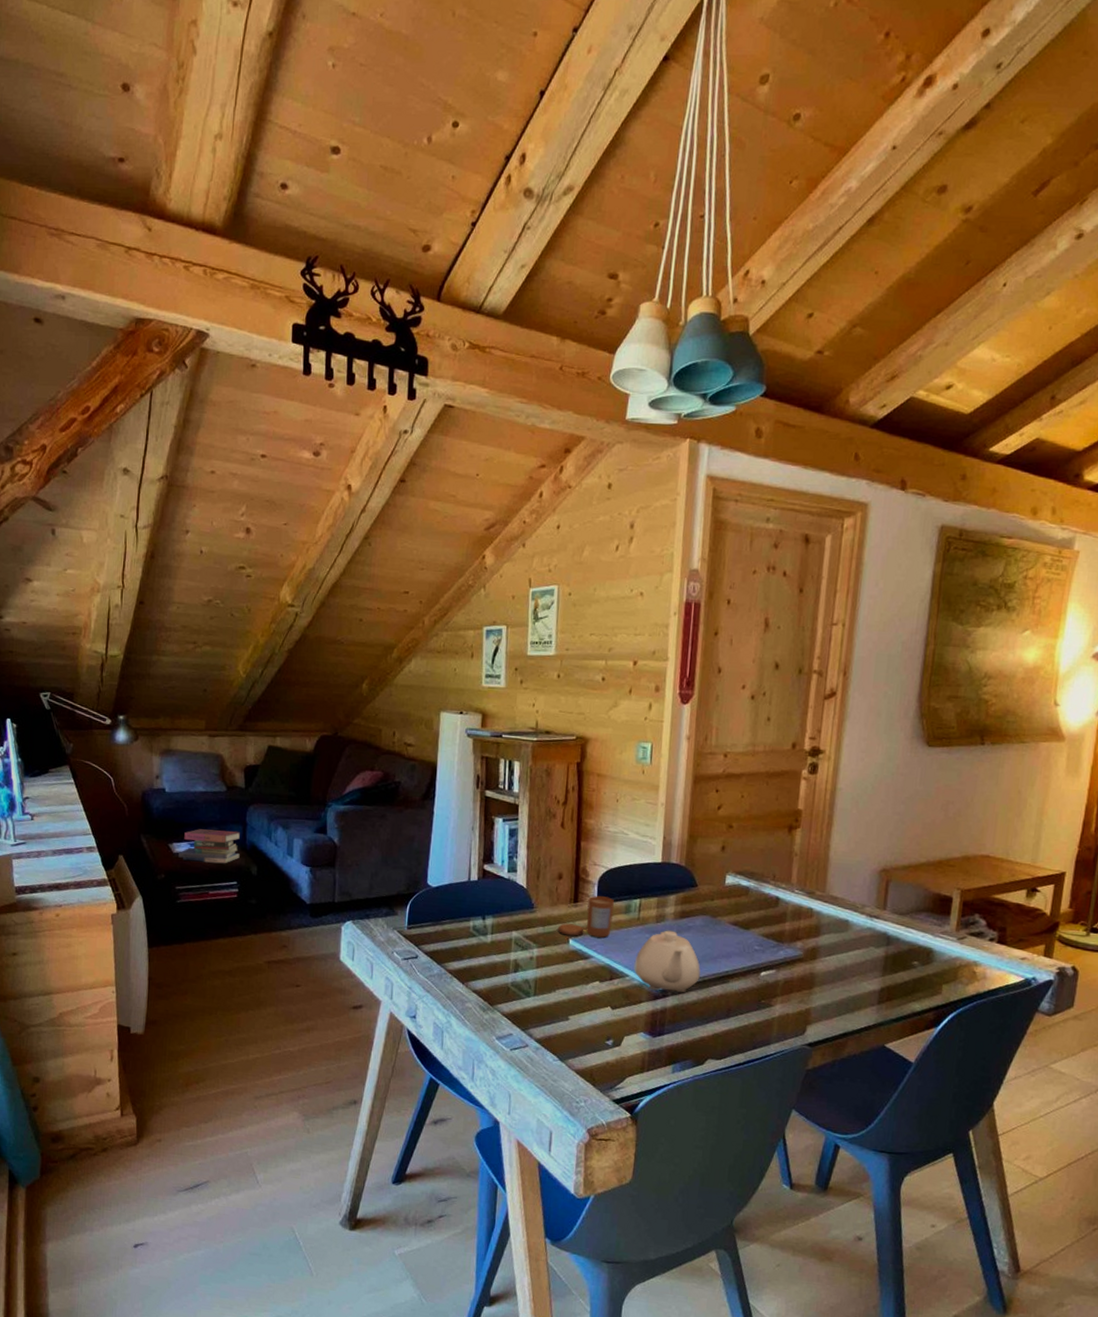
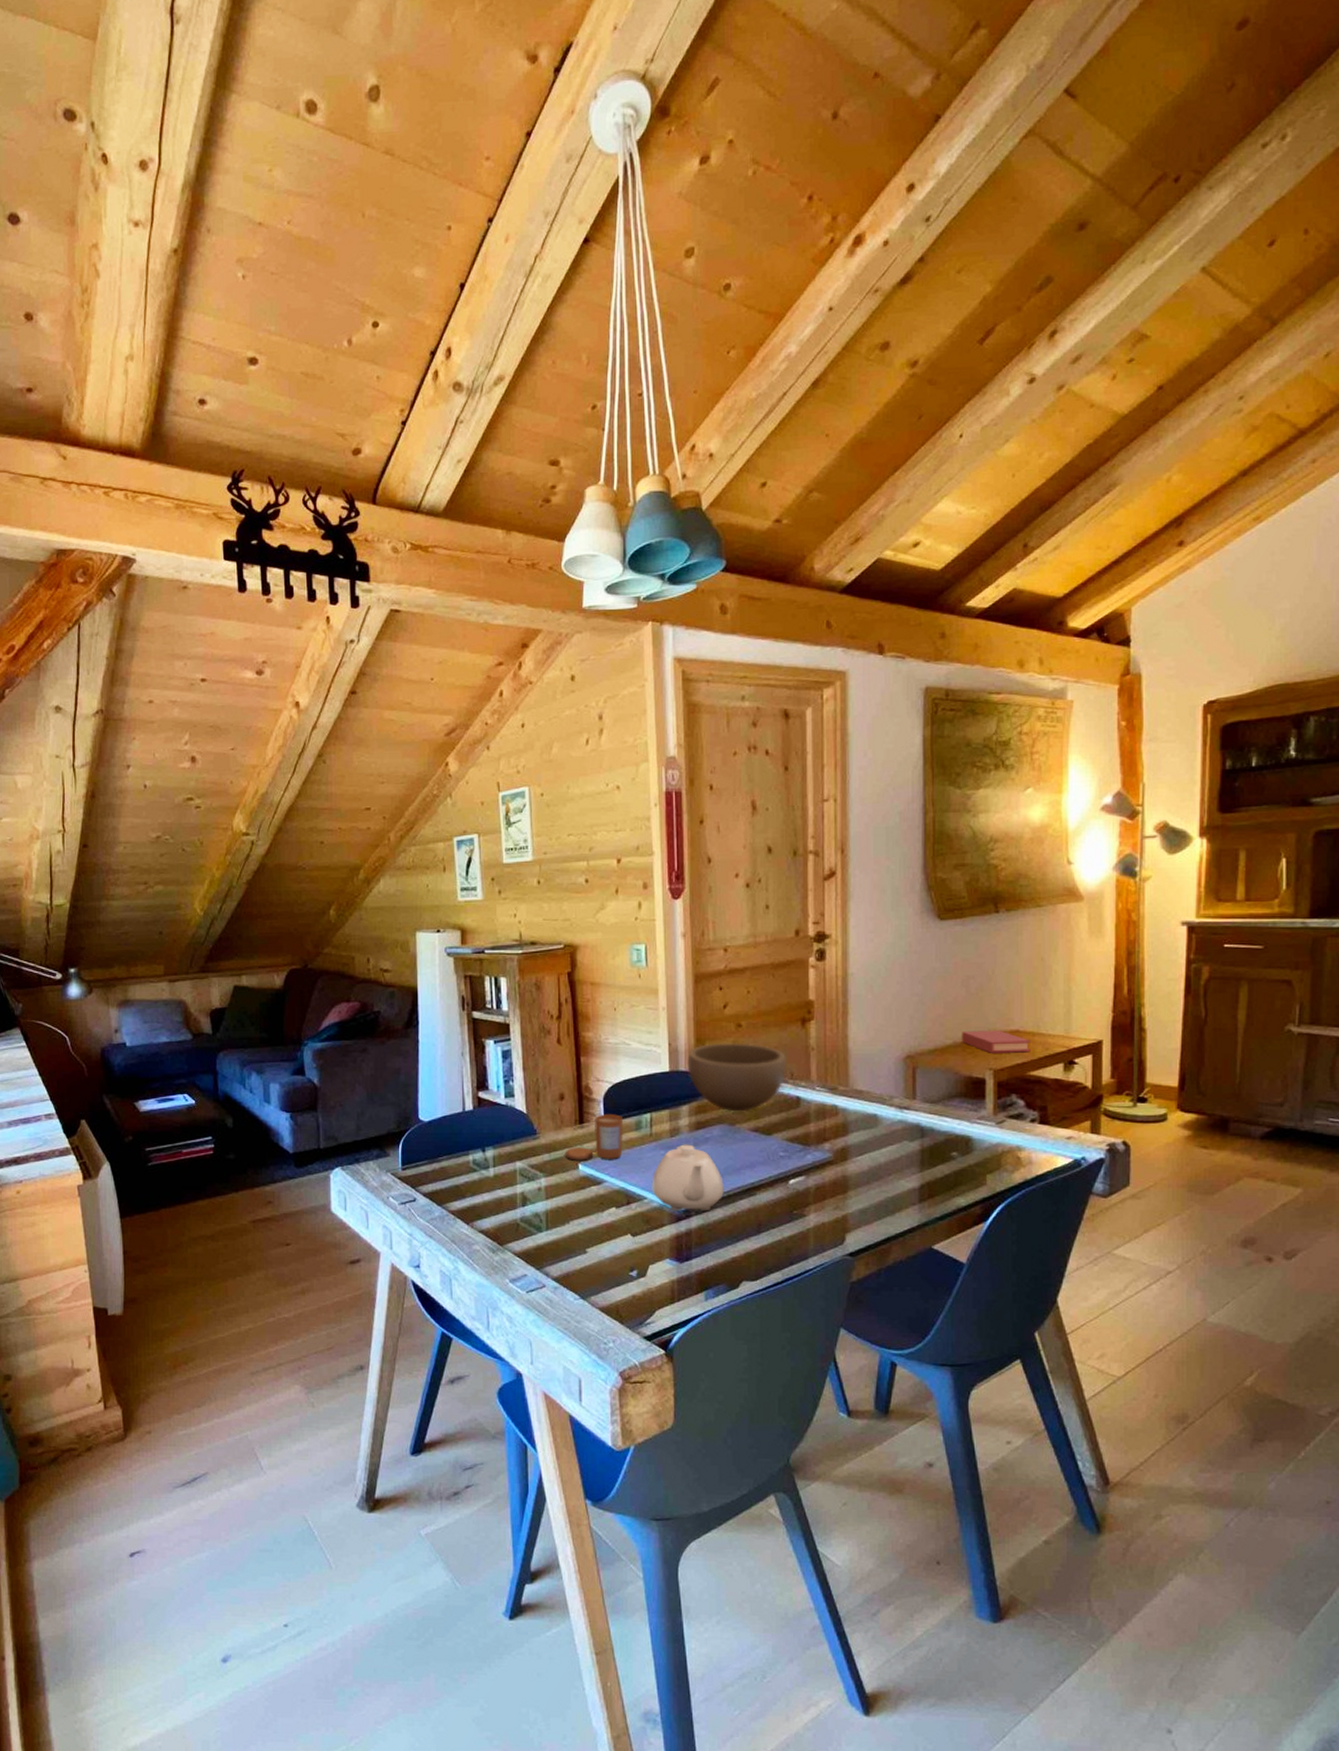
books: present [178,829,240,864] -> none [146,1081,213,1120]
bowl: none [678,840,771,906] -> present [687,1043,786,1112]
book: none [935,851,999,877] -> present [962,1030,1030,1053]

